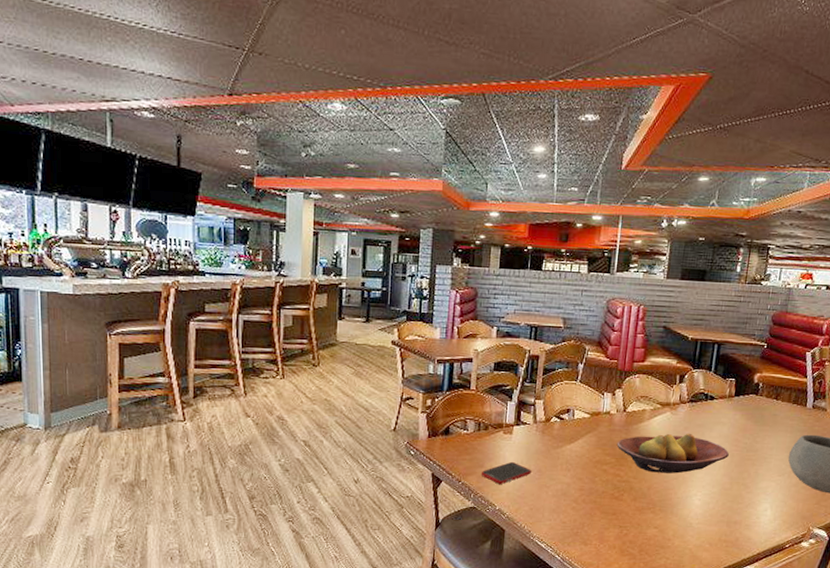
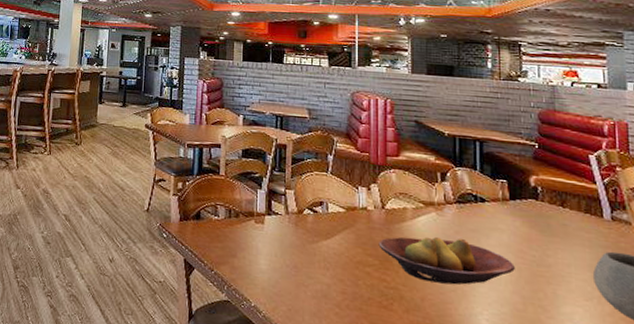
cell phone: present [481,461,531,484] -> none [233,253,287,278]

